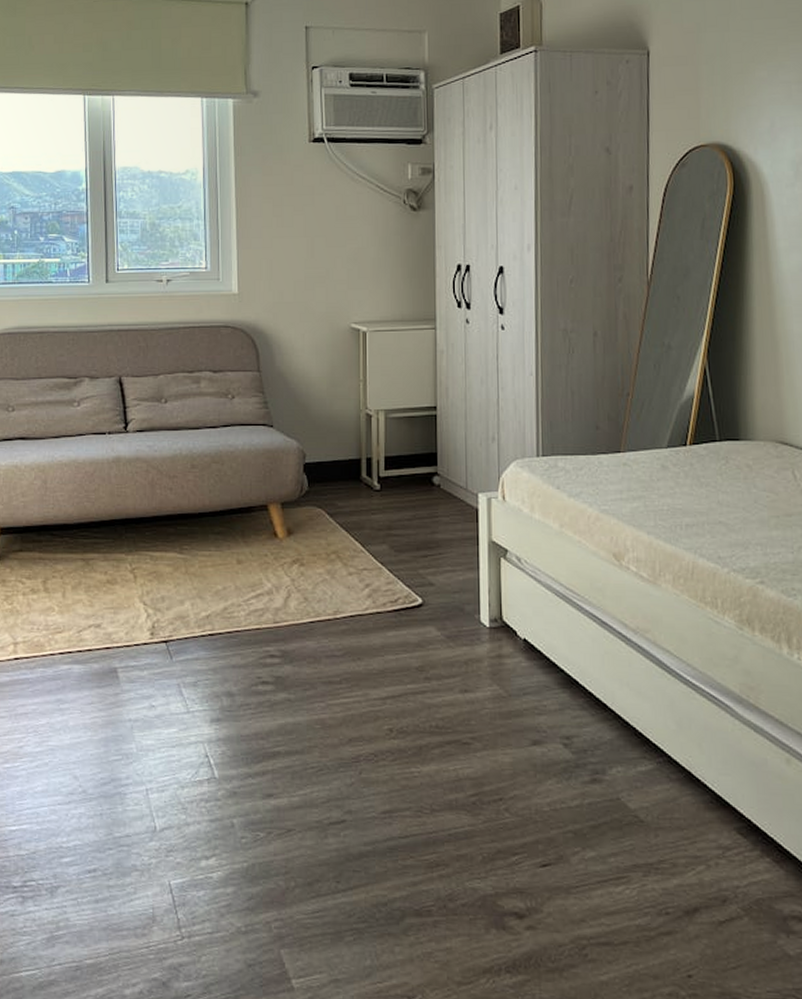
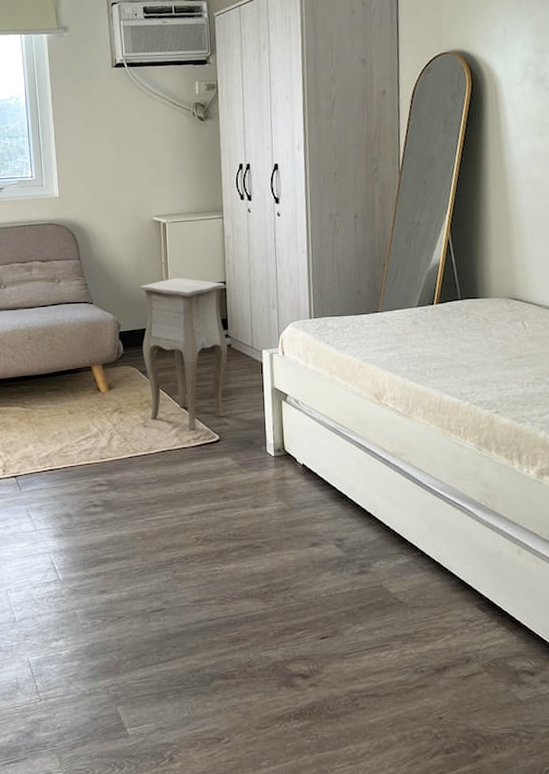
side table: none [326,398,436,590] -> present [140,277,228,429]

